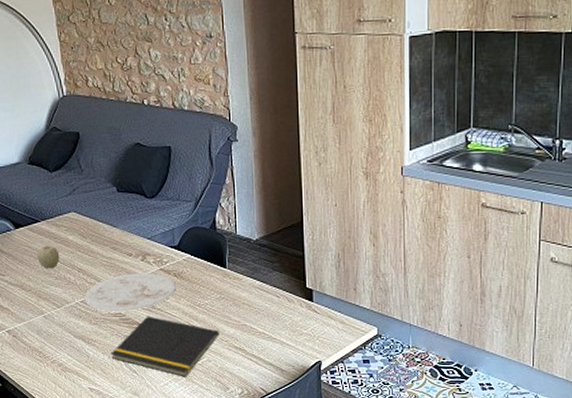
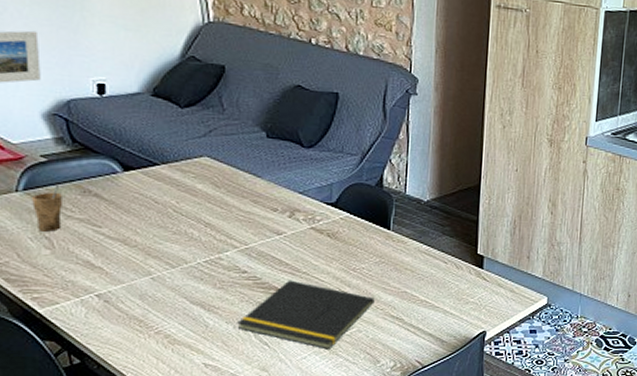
fruit: present [37,246,60,269] -> none [151,194,182,222]
plate: present [84,273,176,312] -> none [209,231,328,275]

